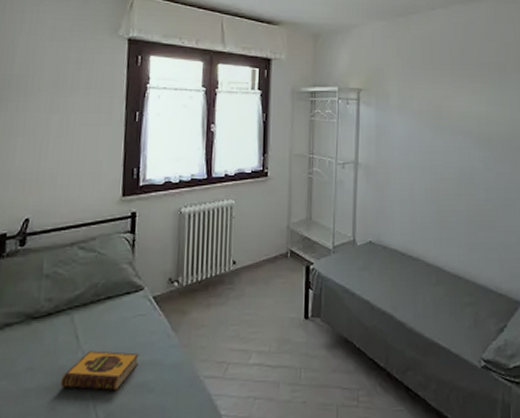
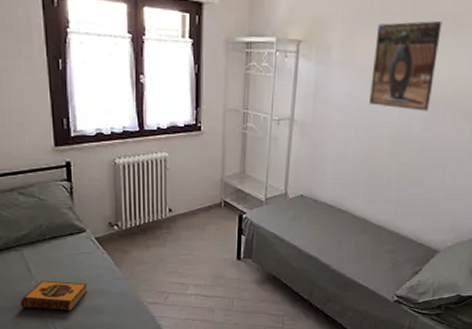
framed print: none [429,69,489,152] -> present [369,21,442,112]

